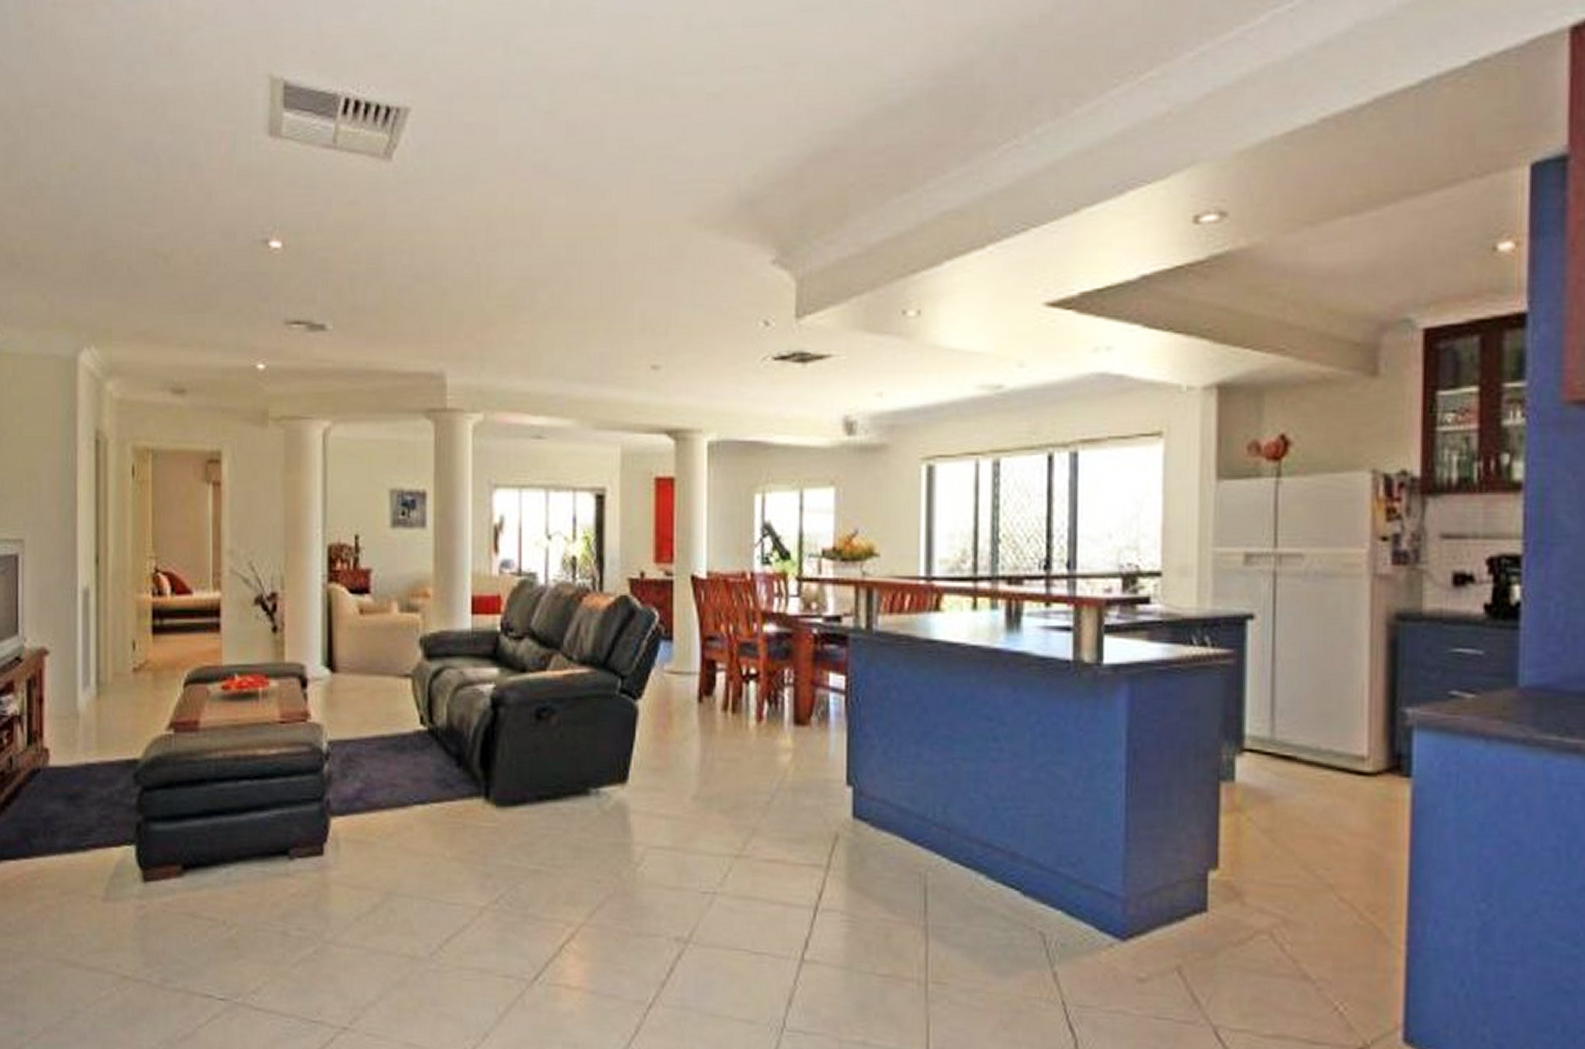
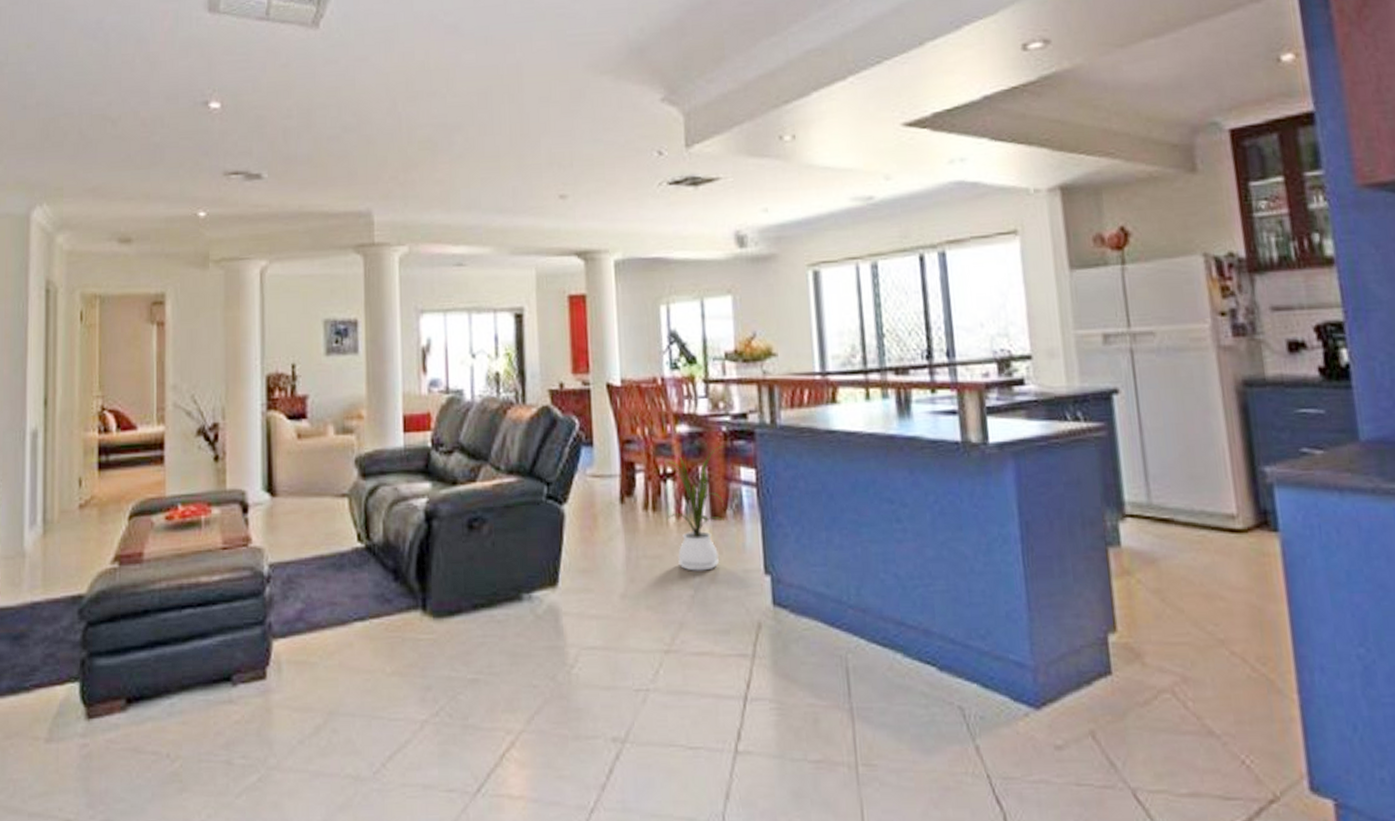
house plant: none [746,648,813,778] -> present [666,445,725,571]

